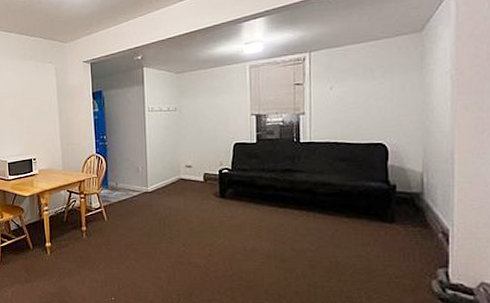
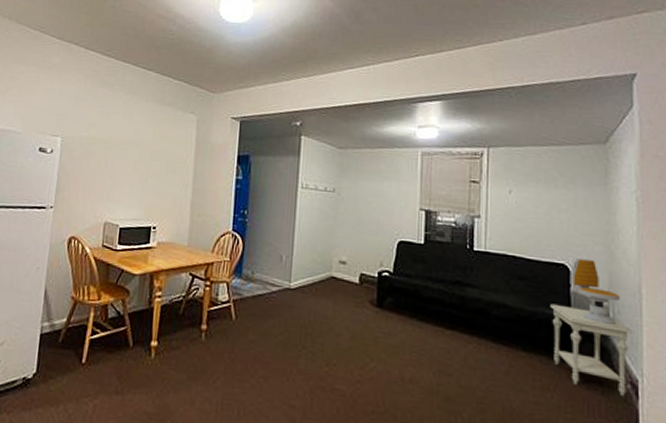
side table: none [370,177,444,244] -> present [550,303,632,397]
chair: none [387,136,434,189] -> present [569,258,621,326]

